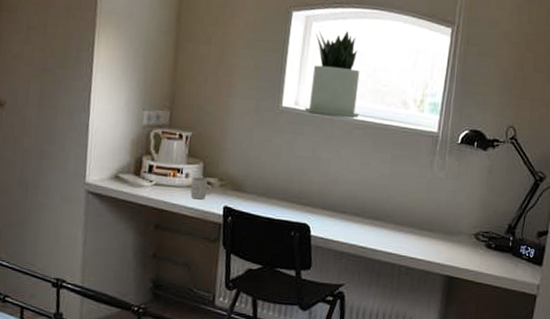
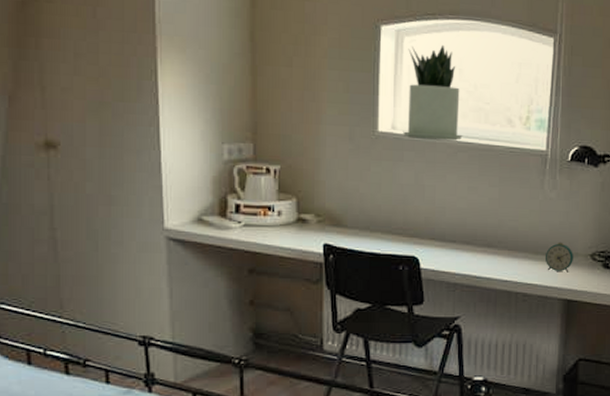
mug: present [190,176,212,200] -> none [285,214,308,239]
alarm clock: none [429,219,458,250] -> present [544,242,573,273]

